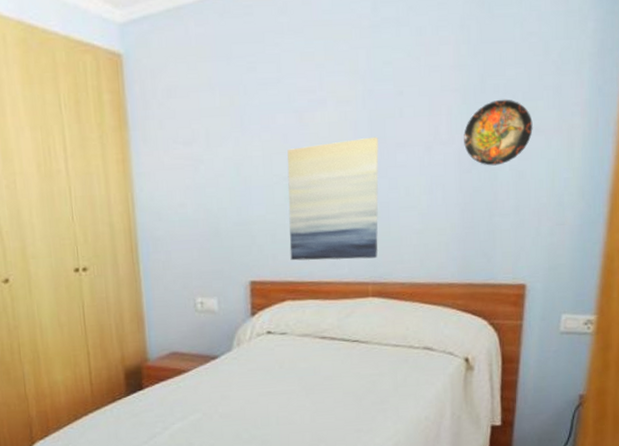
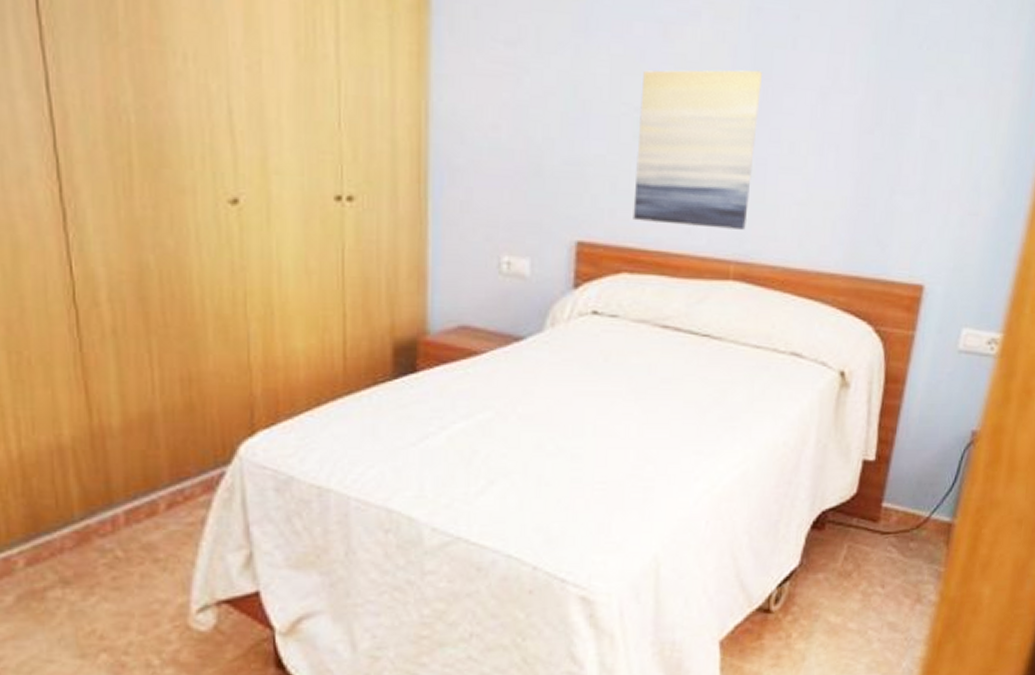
decorative plate: present [464,99,533,166] -> none [868,44,955,130]

